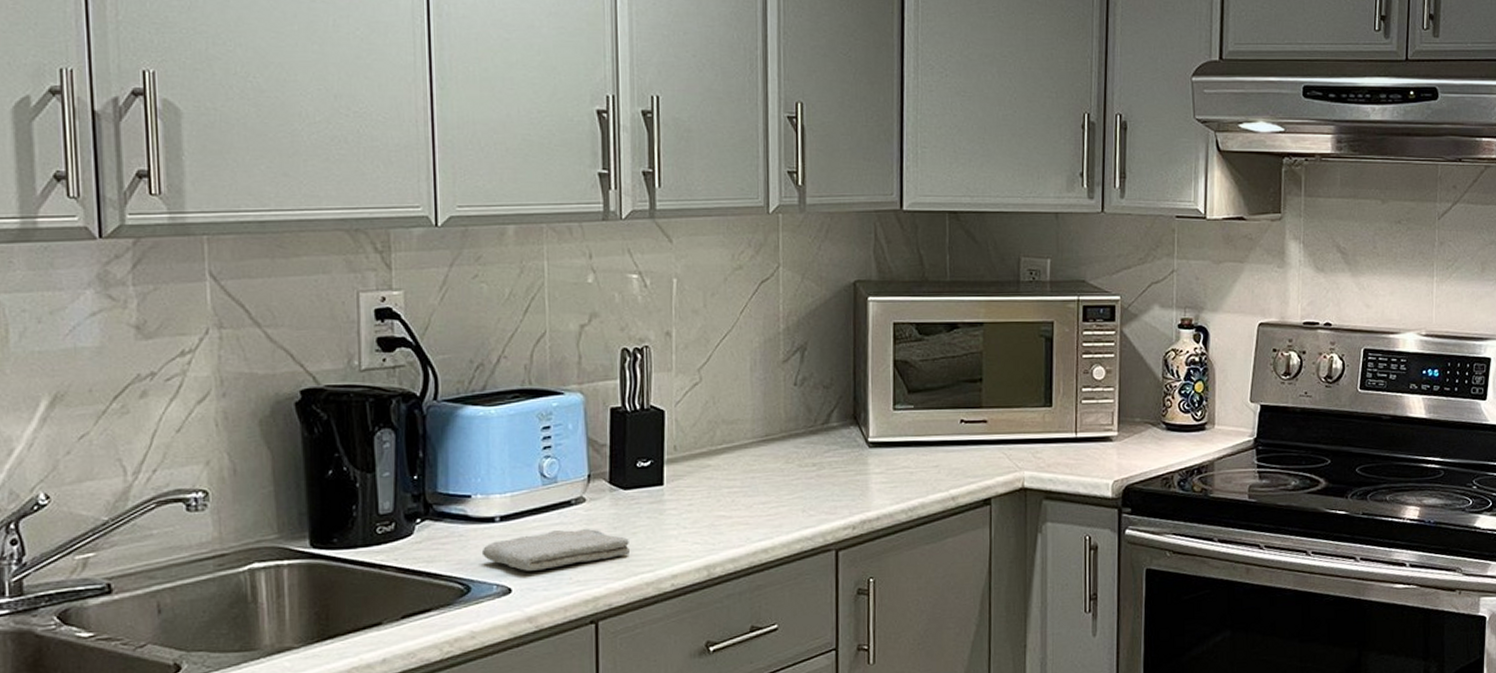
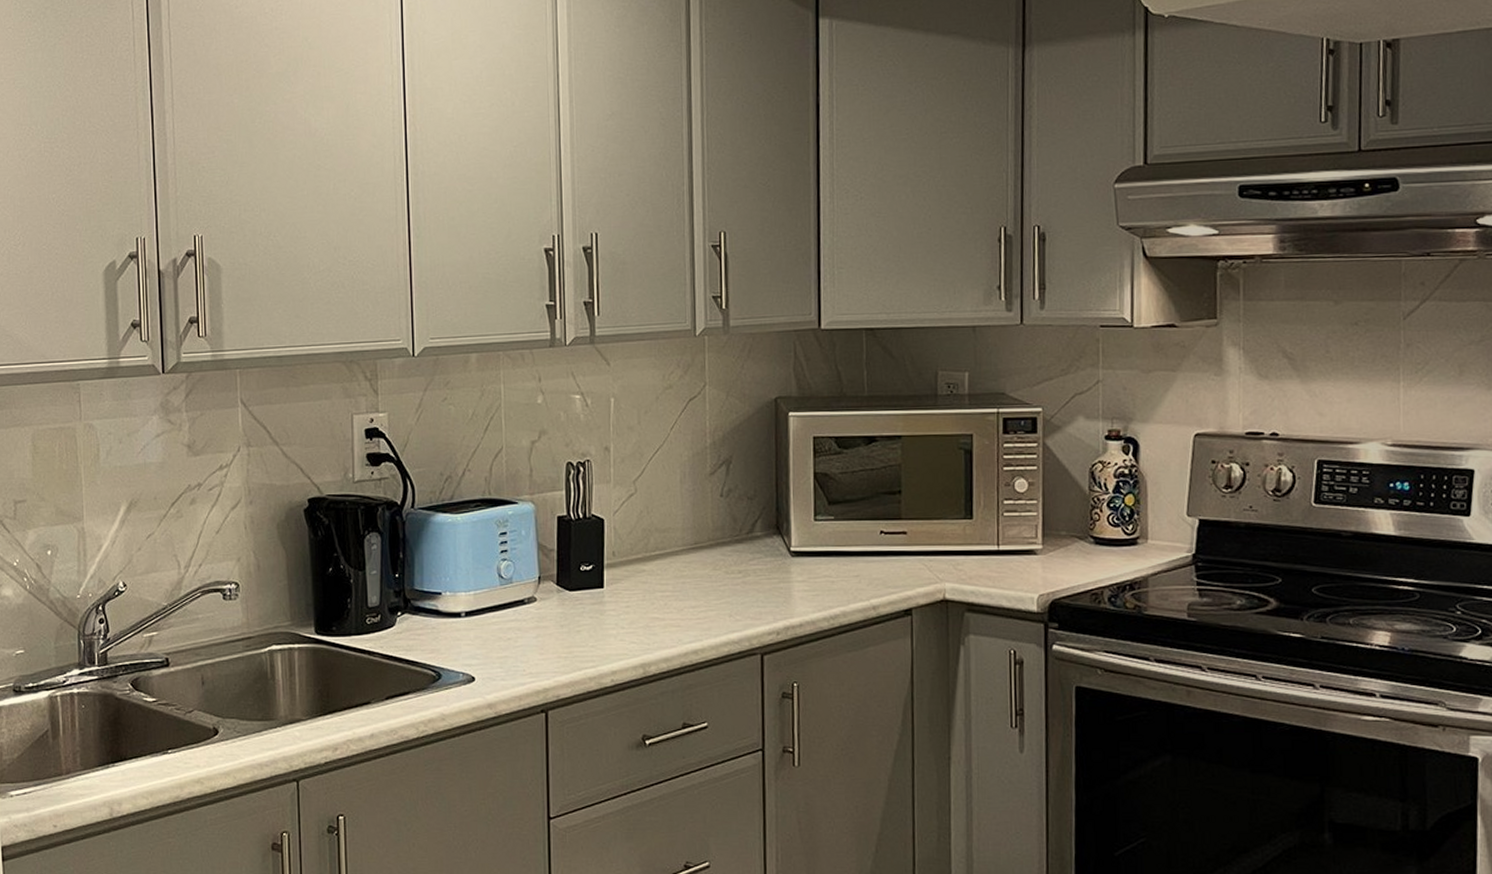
washcloth: present [481,529,631,571] -> none [450,626,576,662]

